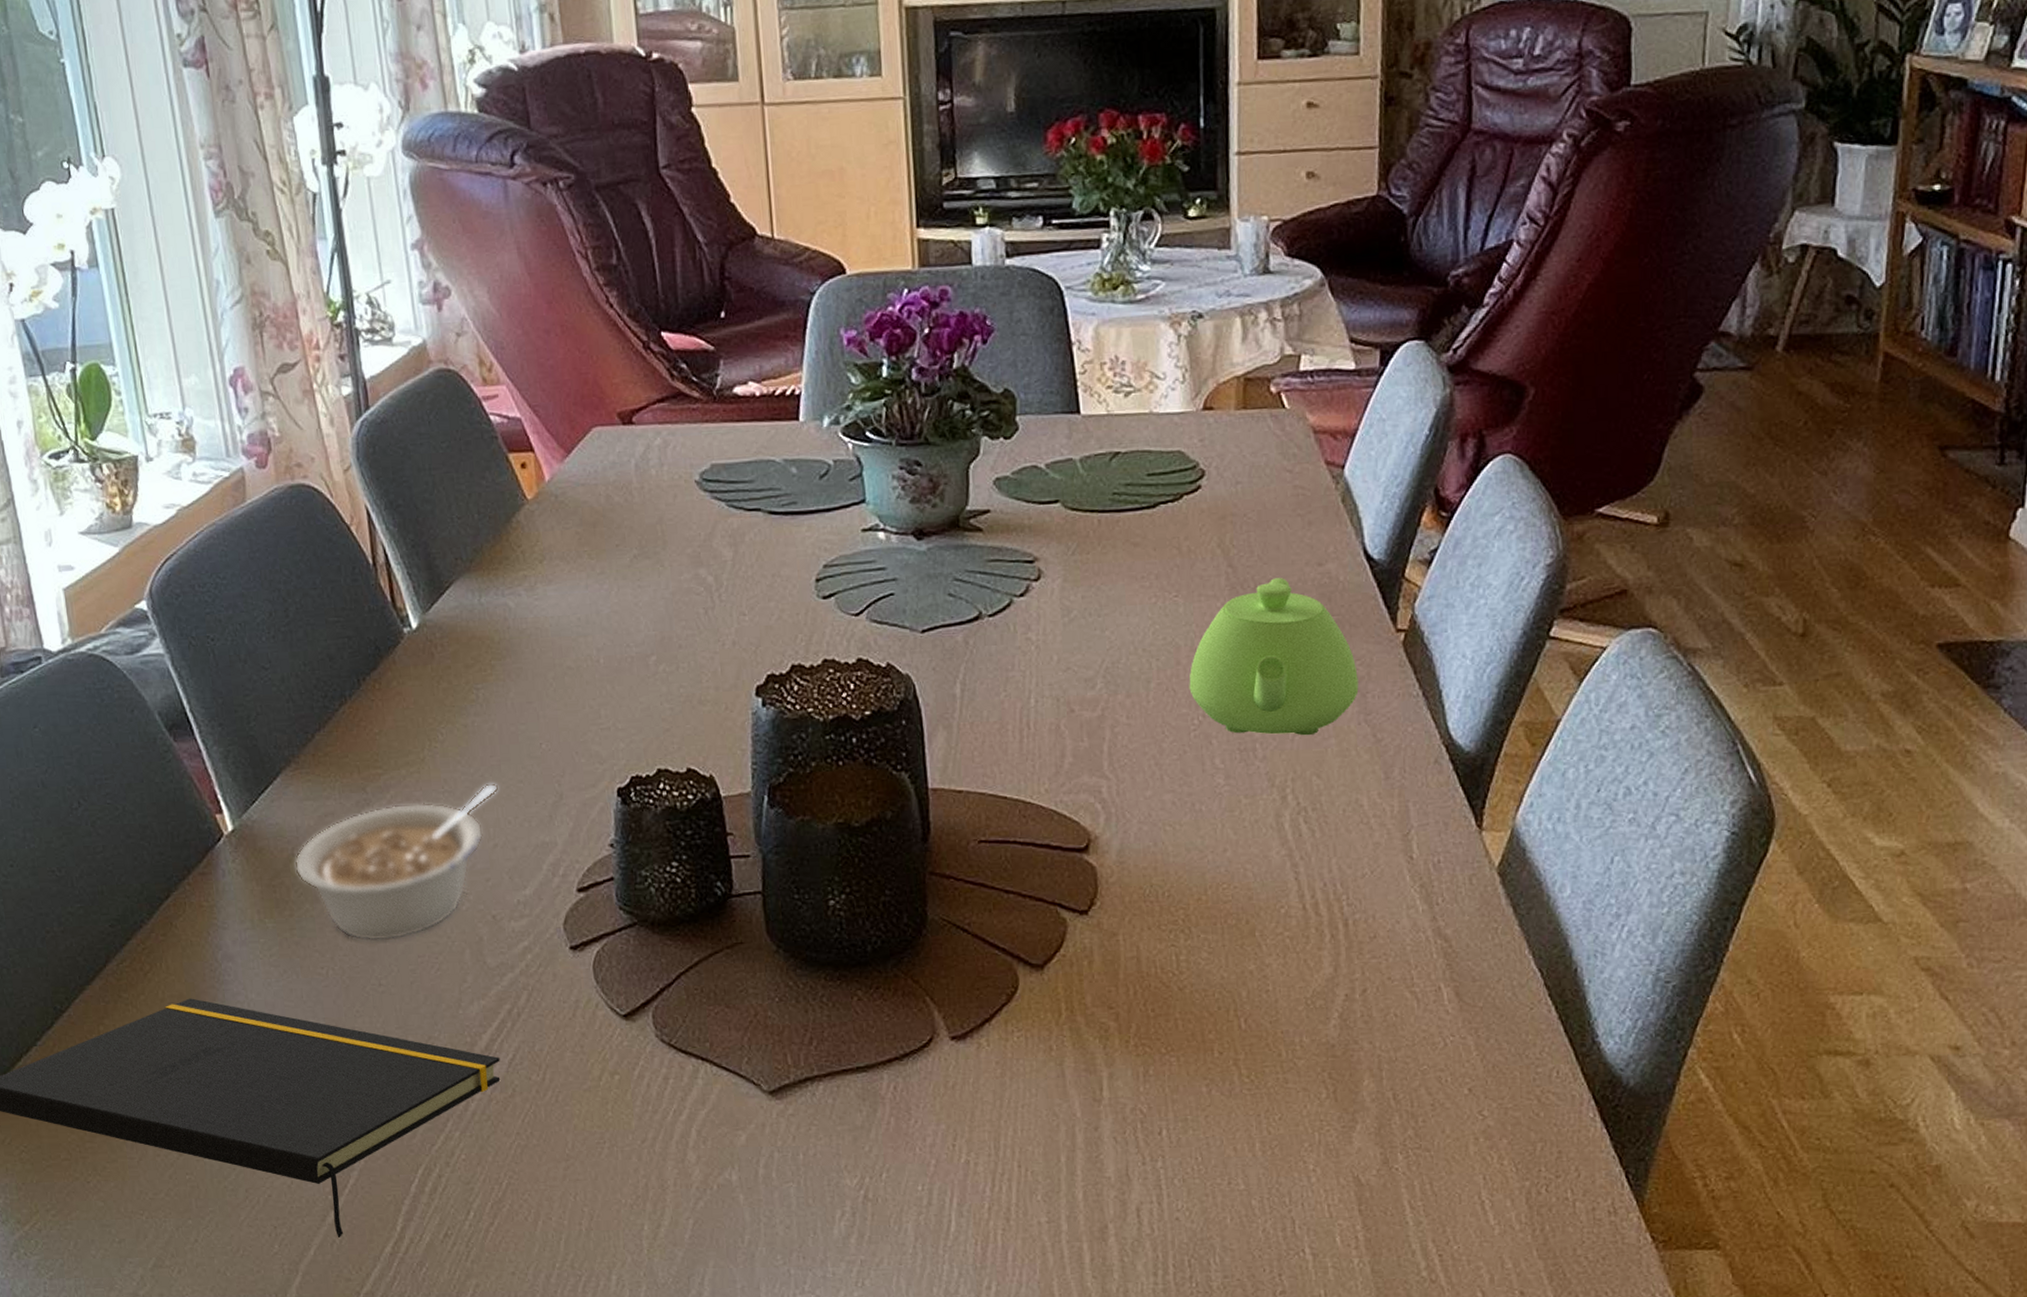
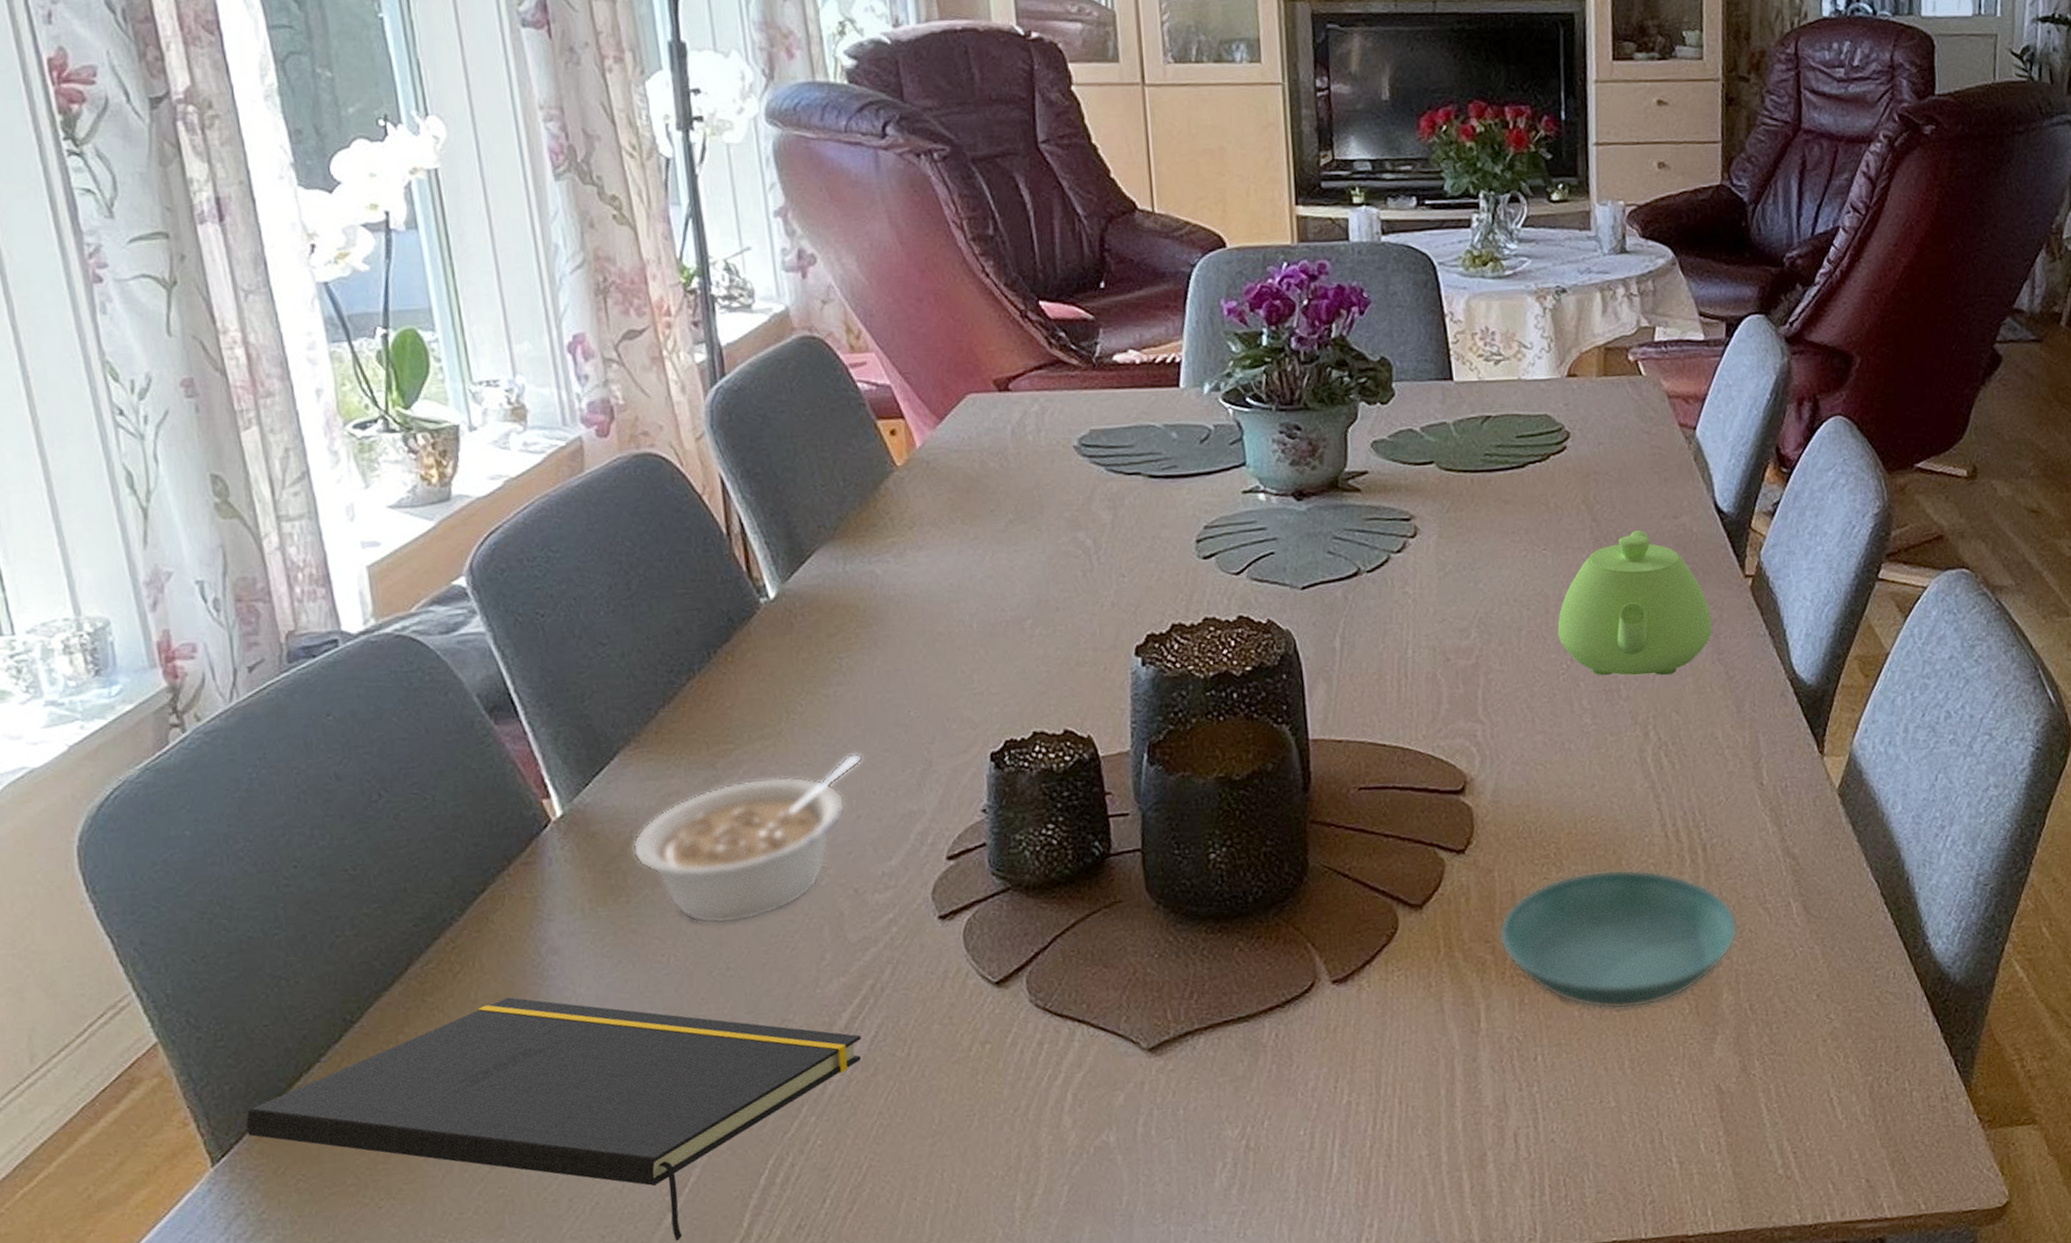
saucer: none [1123,940,1382,1089] -> present [1498,869,1738,1010]

